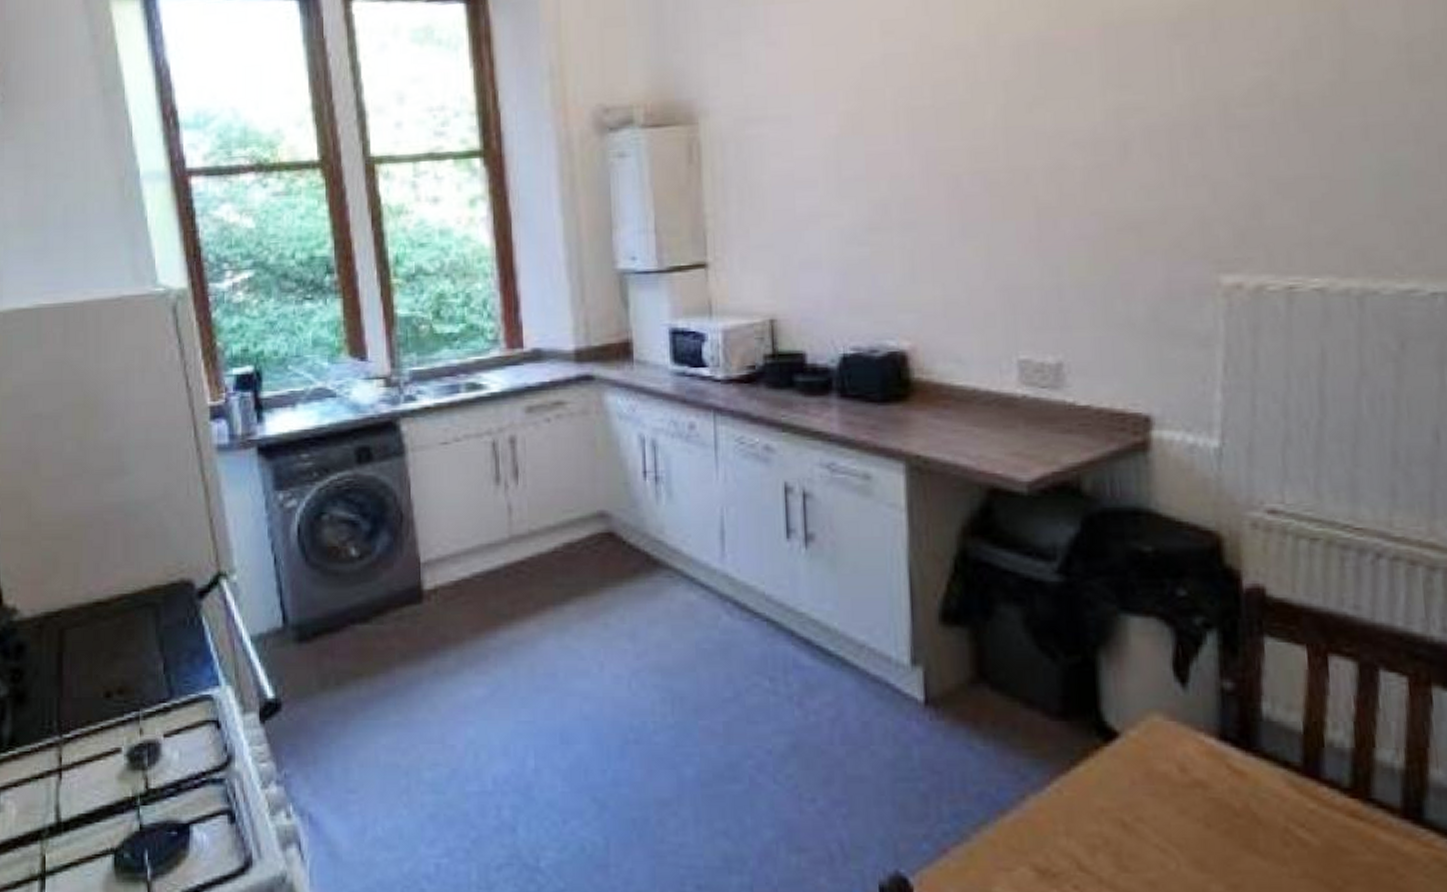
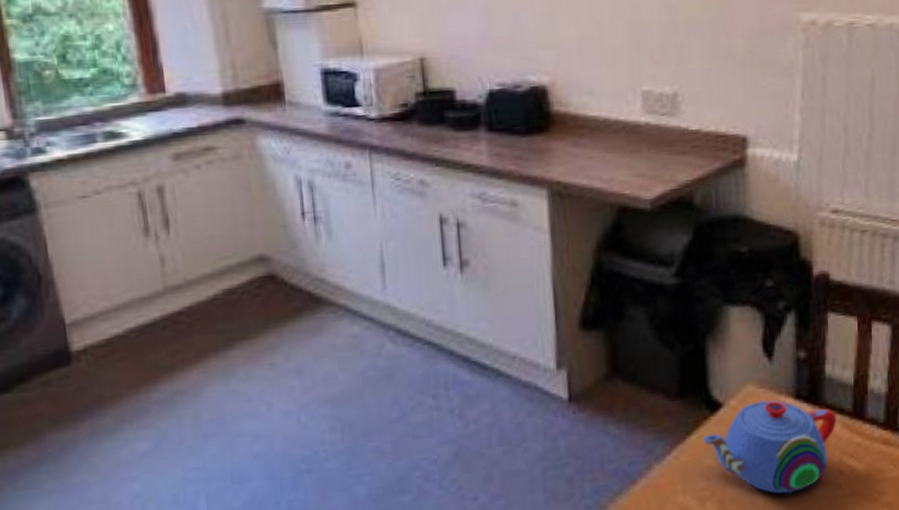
teapot: none [1093,736,1280,861] -> present [703,400,837,494]

